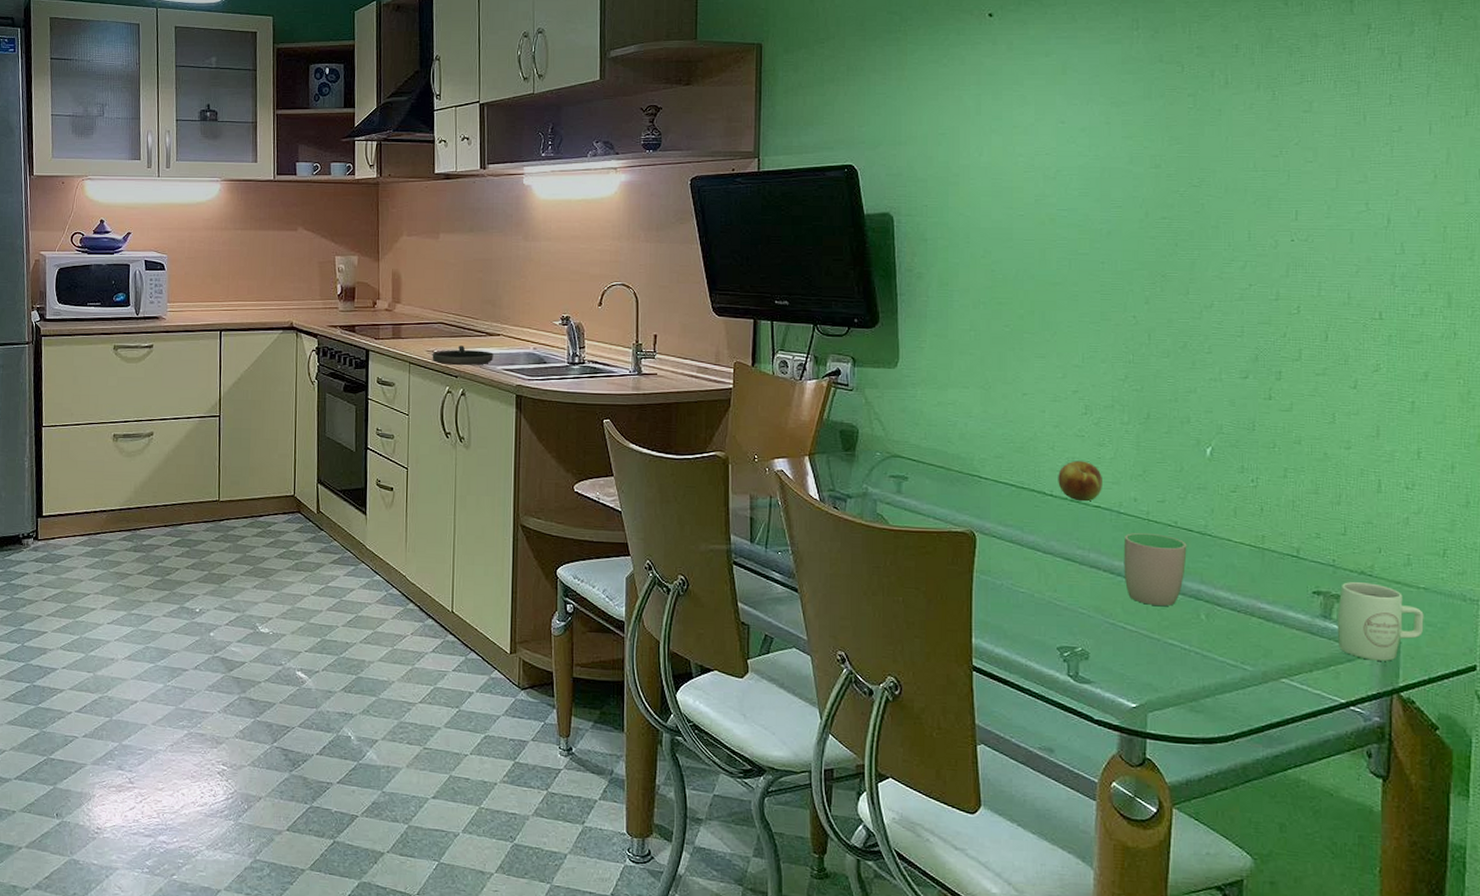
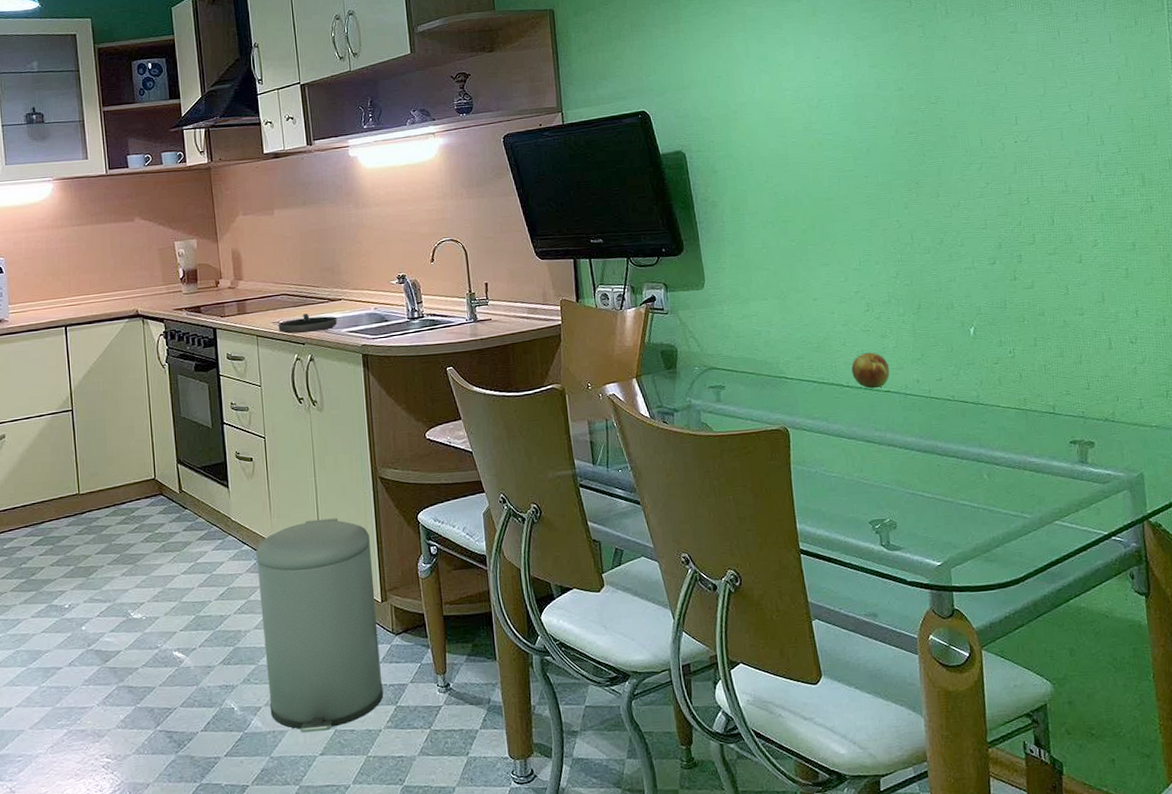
pedal bin: none [386,559,504,776] -> present [256,518,384,734]
cup: present [1123,533,1187,606] -> none [913,408,966,472]
mug: present [1336,582,1424,661] -> none [1091,427,1160,494]

